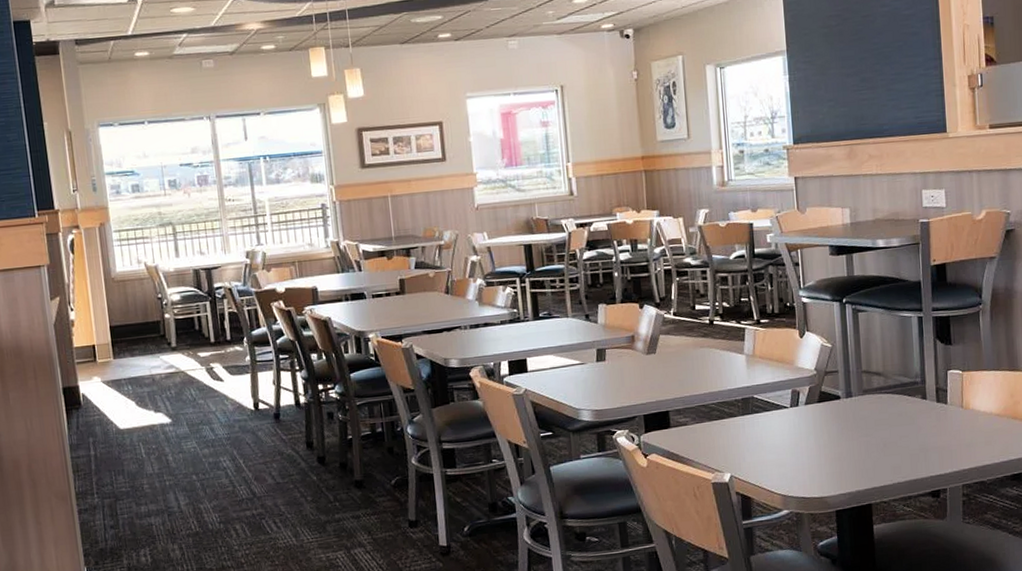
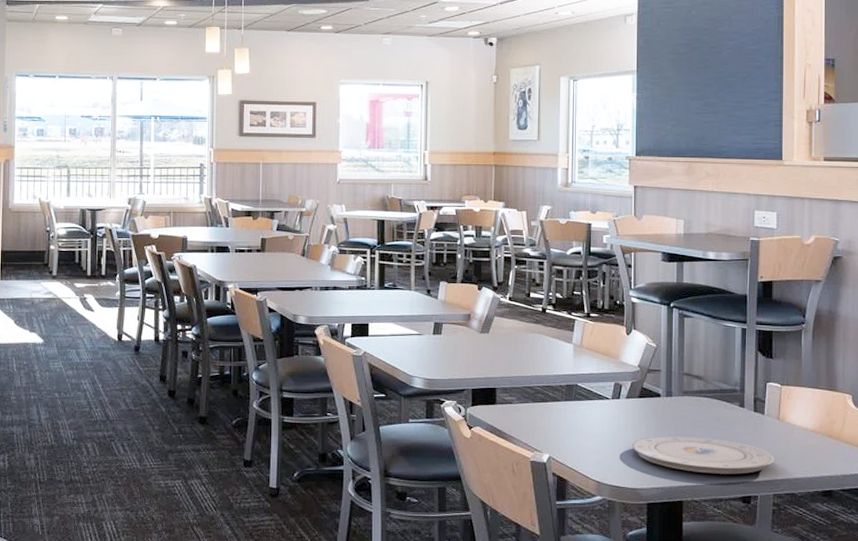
plate: none [814,435,961,473] -> present [631,436,774,474]

